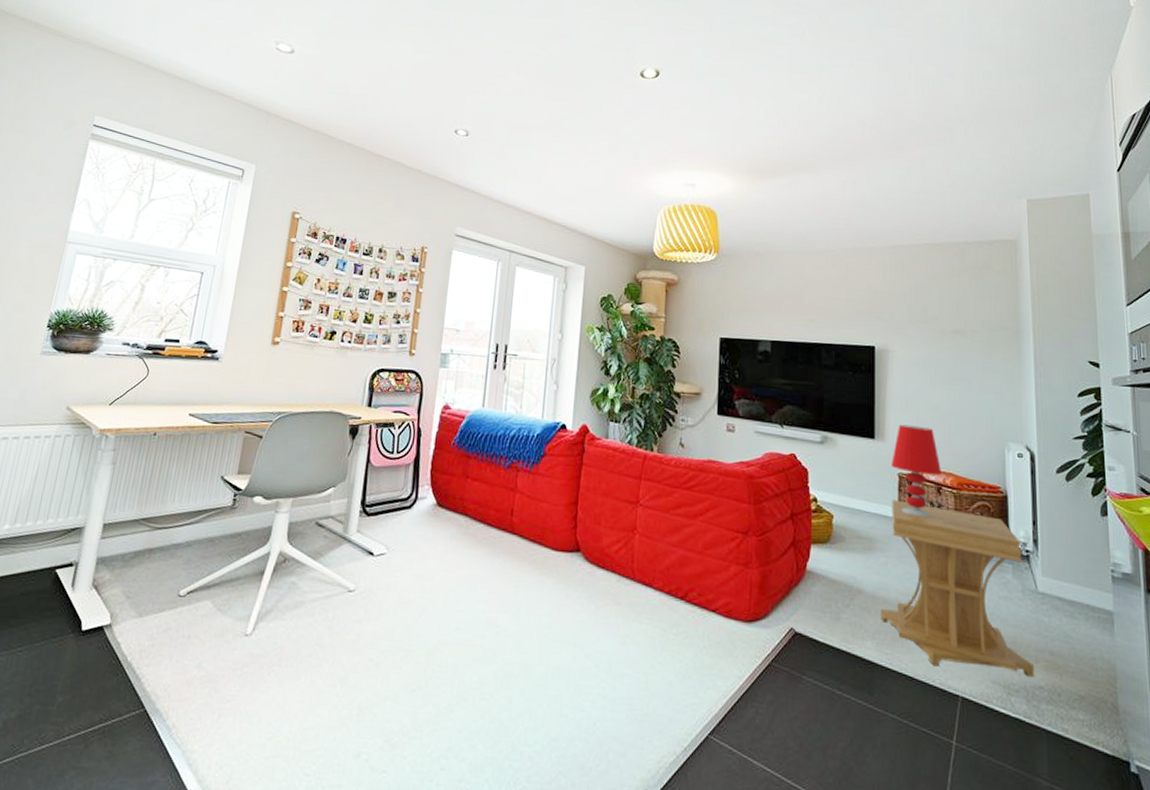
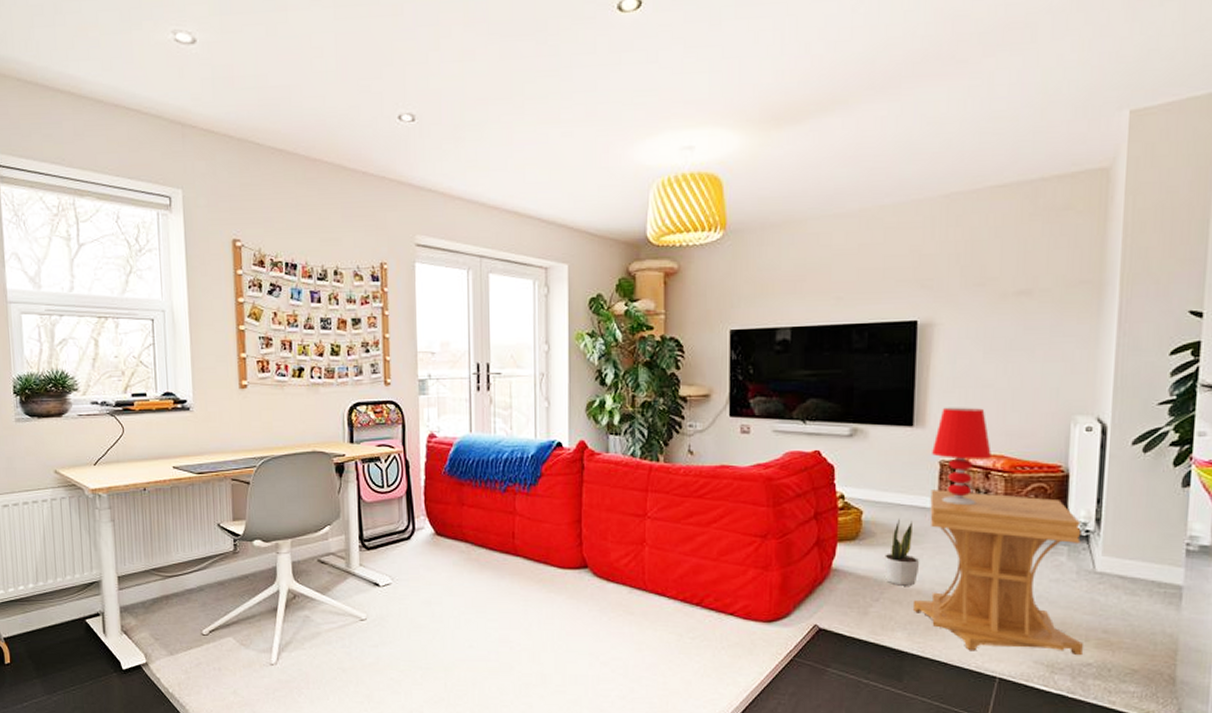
potted plant: none [852,526,885,594] -> present [883,519,920,586]

